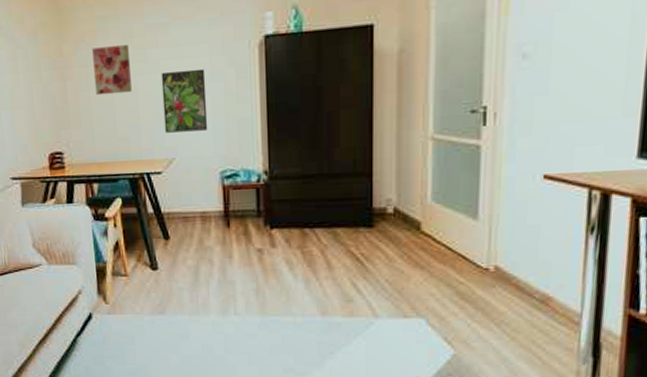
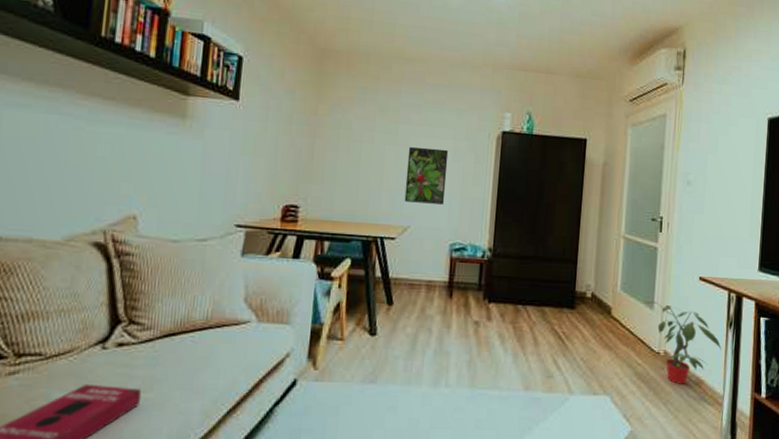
wall art: present [92,45,132,96] -> none [344,113,382,160]
potted plant: none [464,210,579,303] -> present [643,301,722,384]

